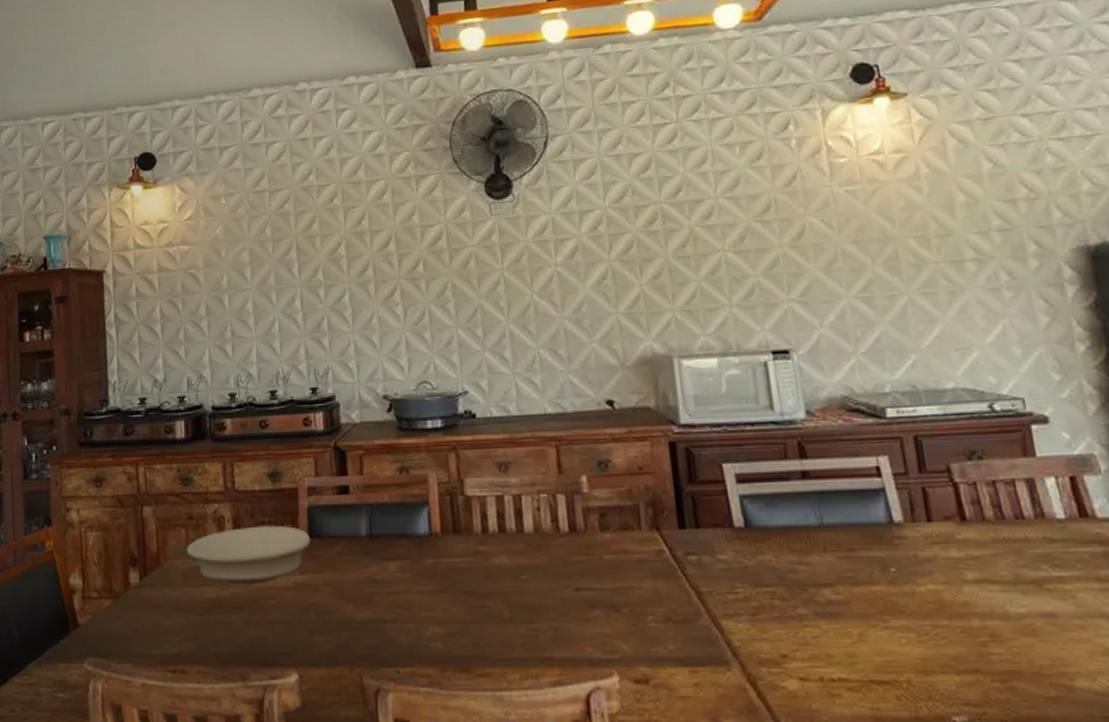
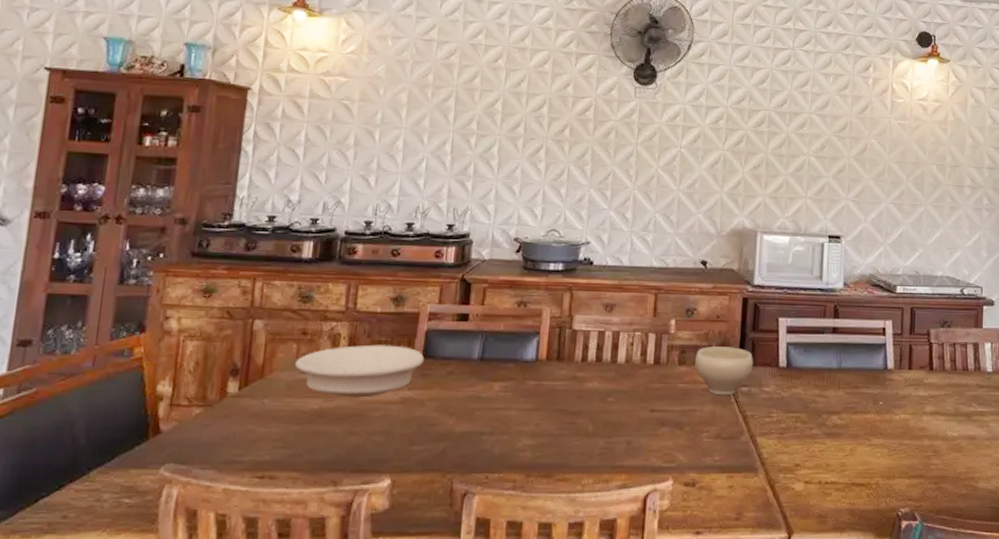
bowl: none [619,505,700,568] -> present [694,346,754,396]

